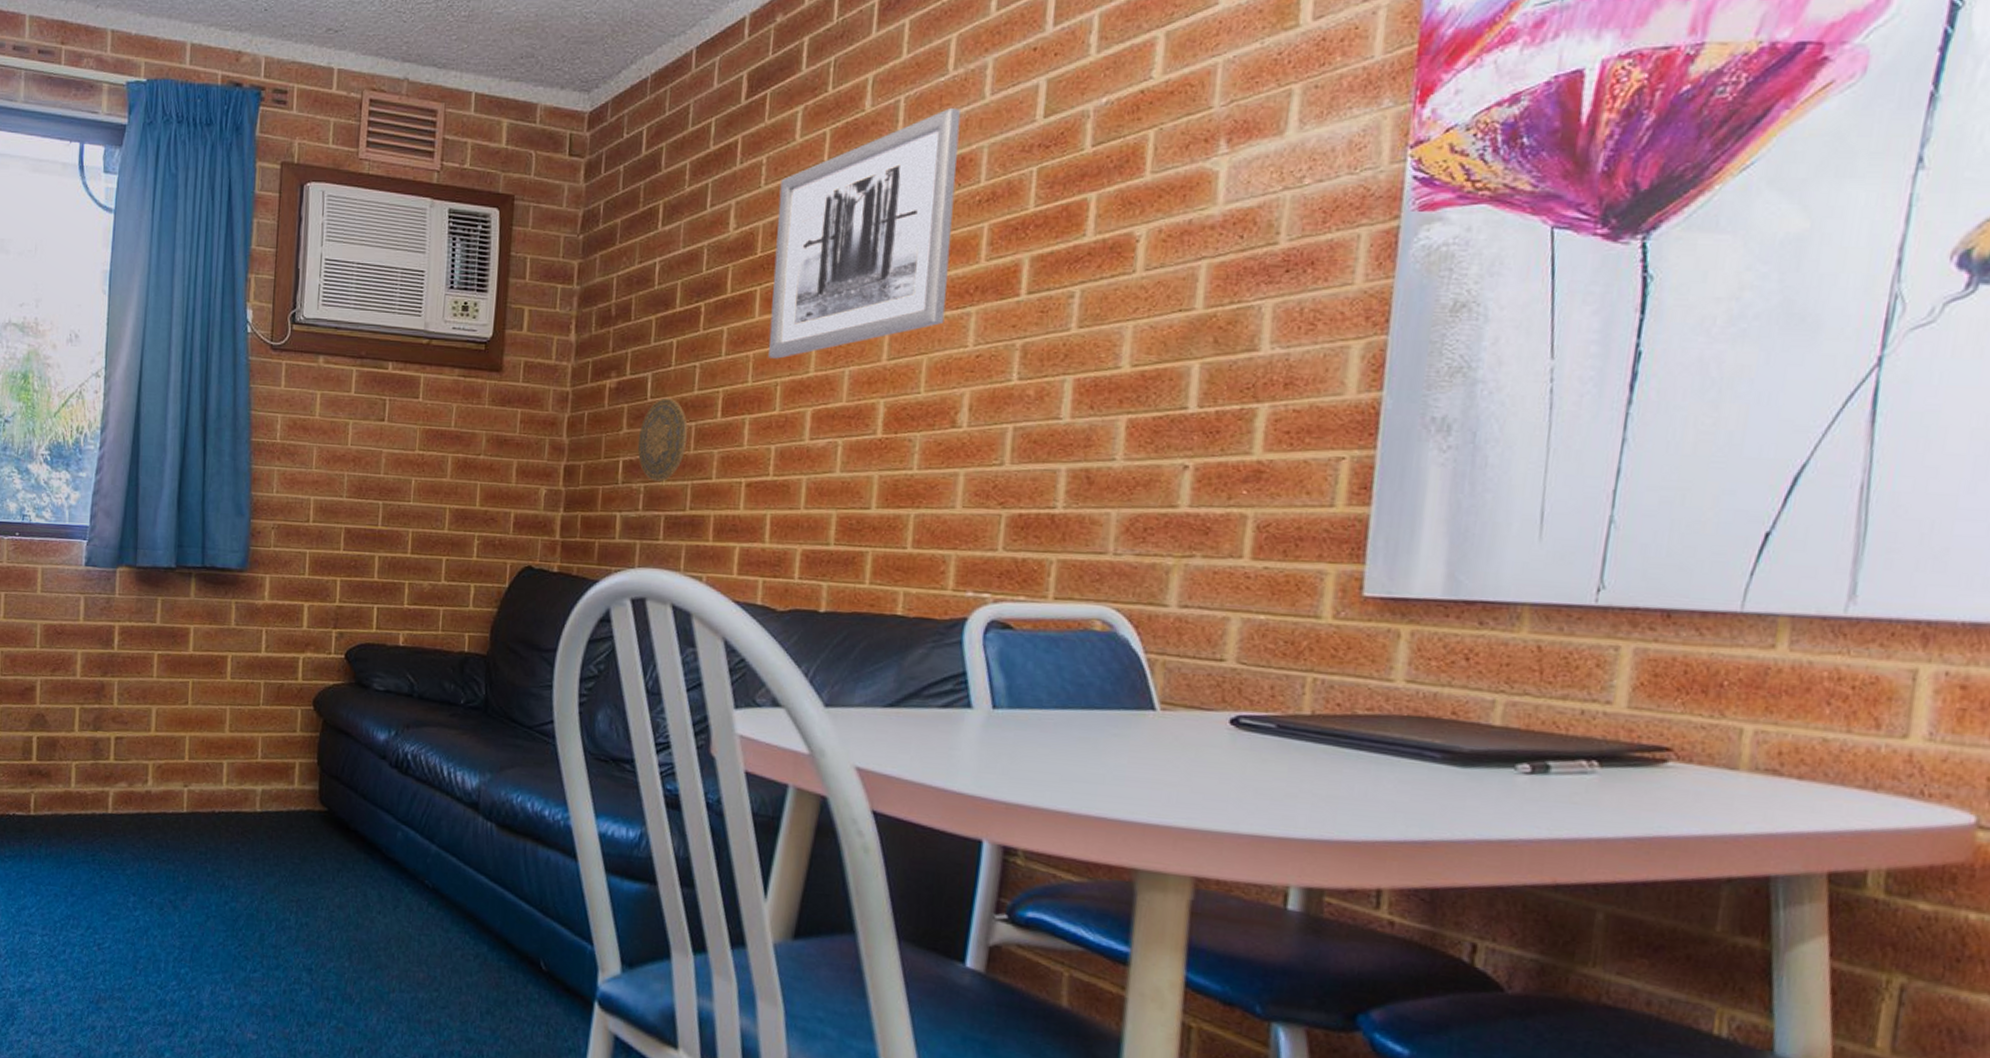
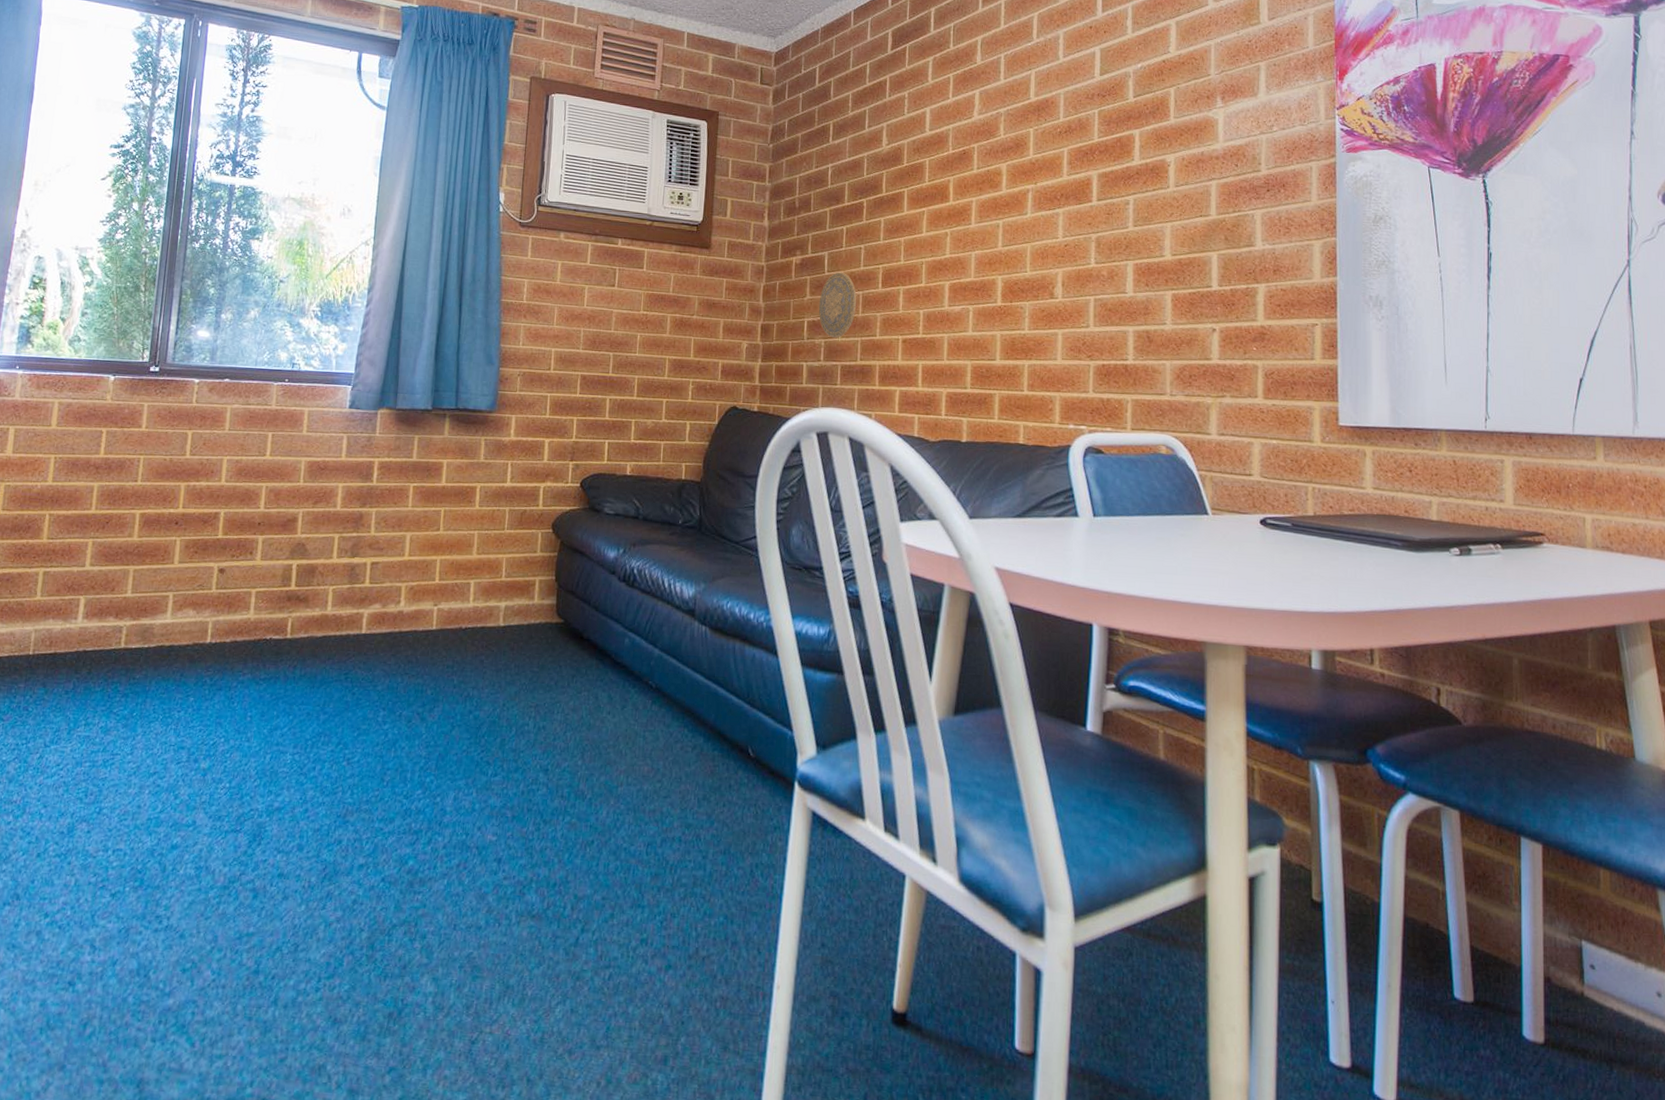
wall art: present [768,107,961,359] -> none [915,64,1044,244]

